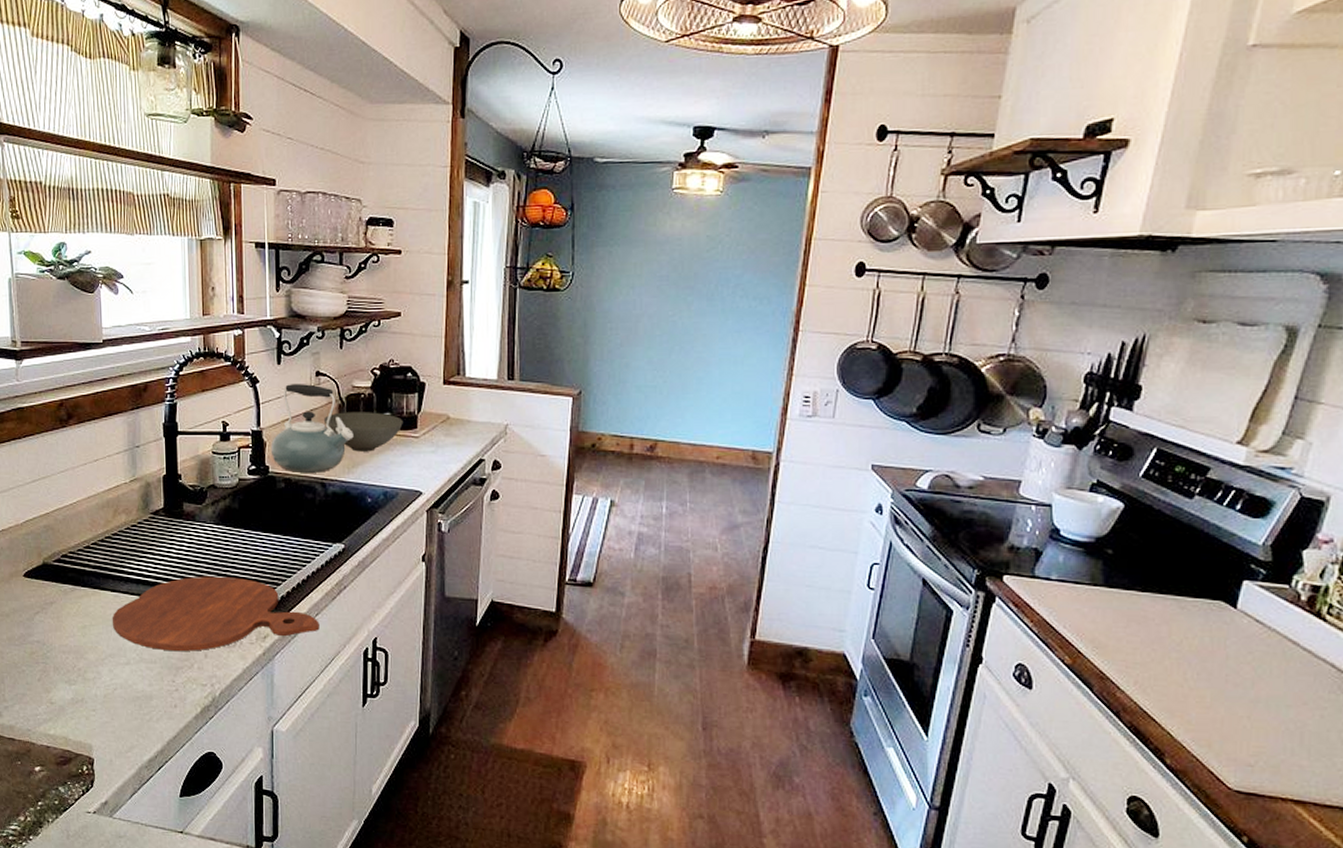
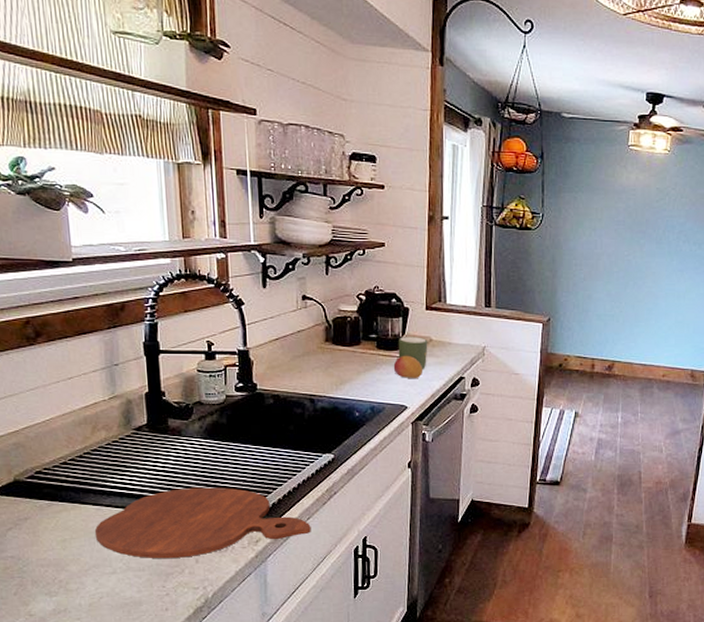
kettle: present [270,384,354,473] -> none [258,307,341,390]
bowl: present [323,412,403,452] -> none [311,334,388,370]
fruit: none [408,435,440,460] -> present [393,355,424,378]
mug: none [413,414,445,452] -> present [398,337,428,370]

